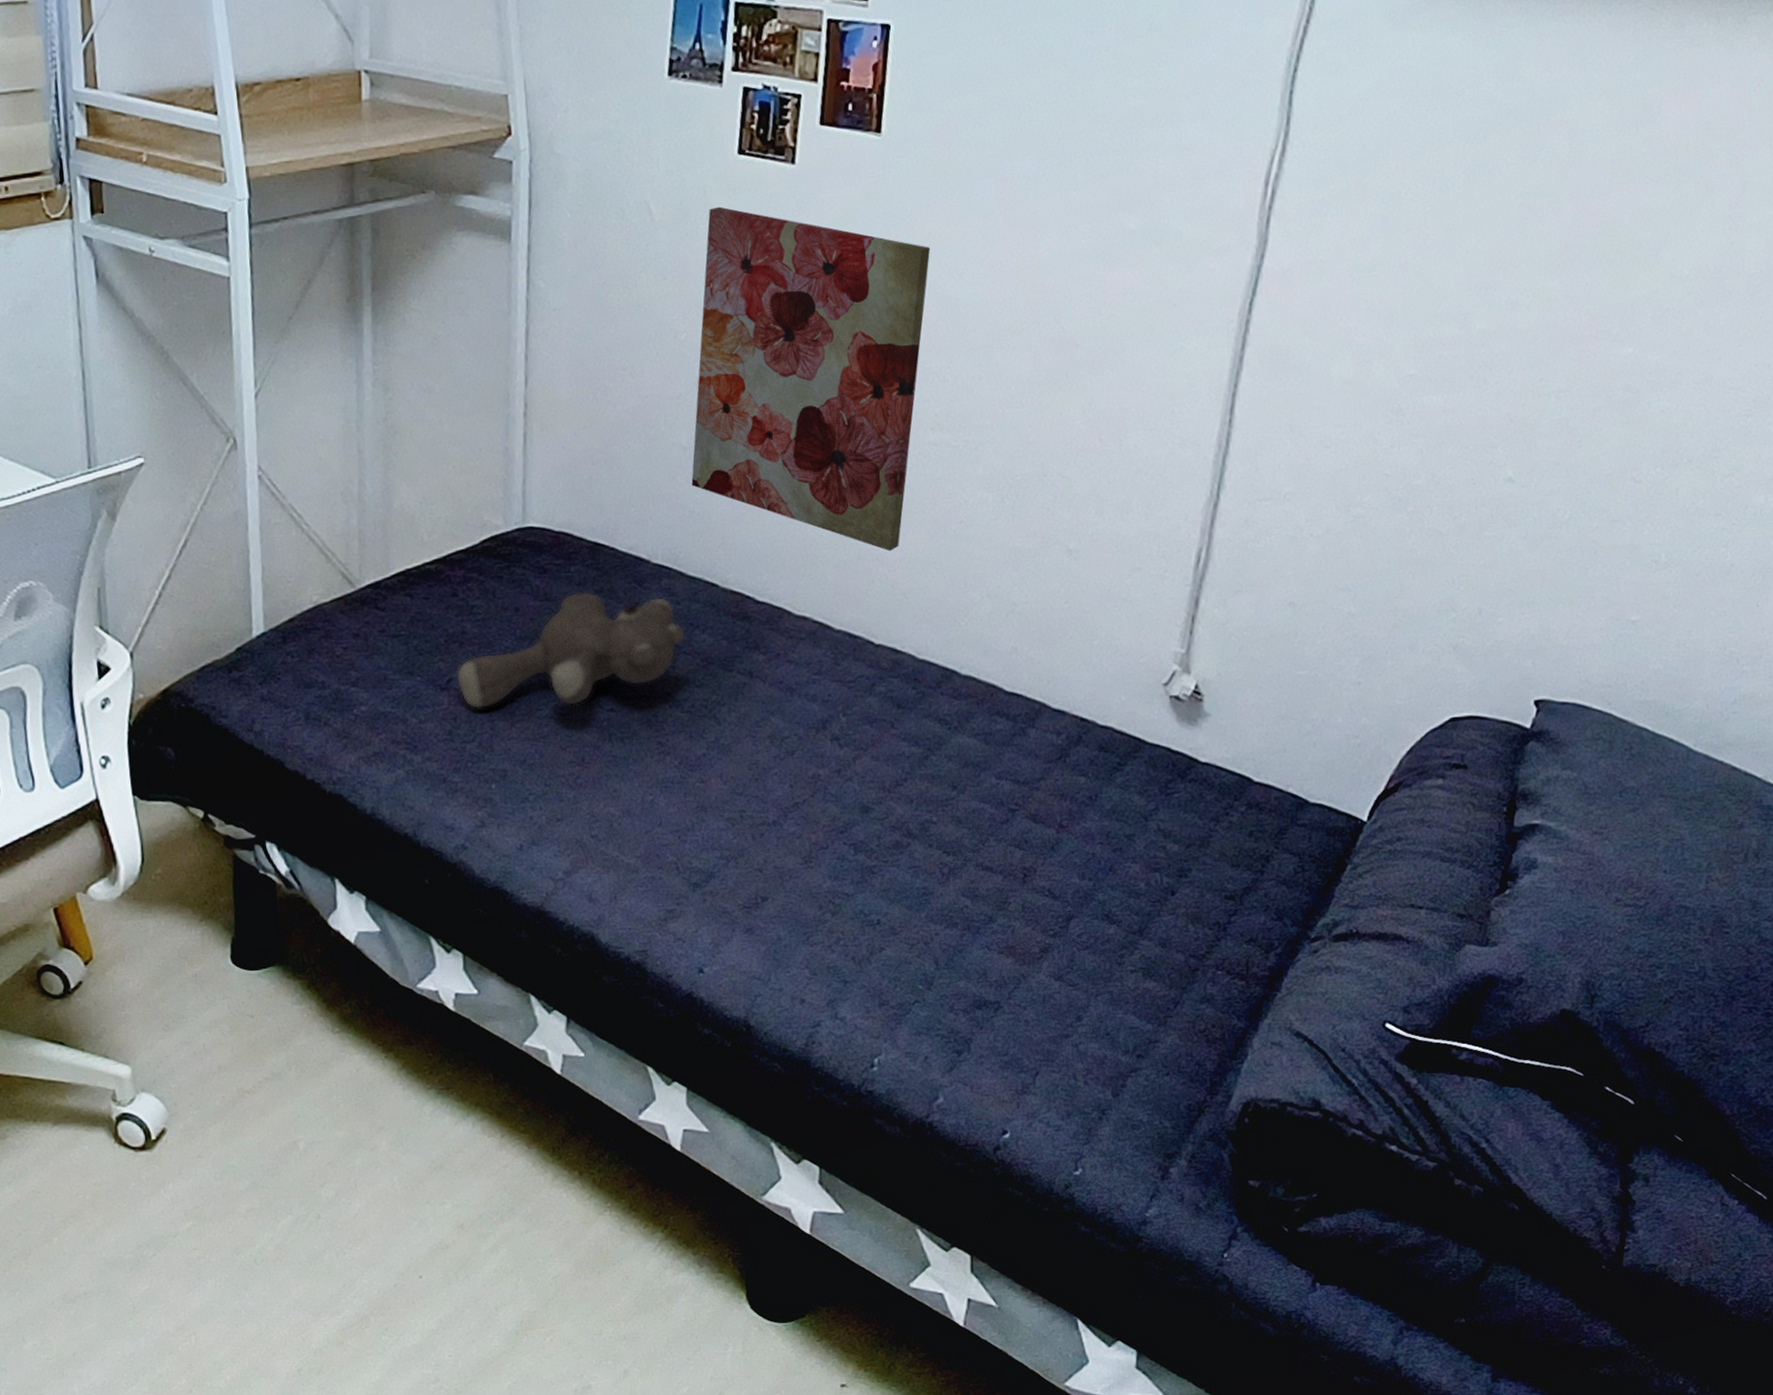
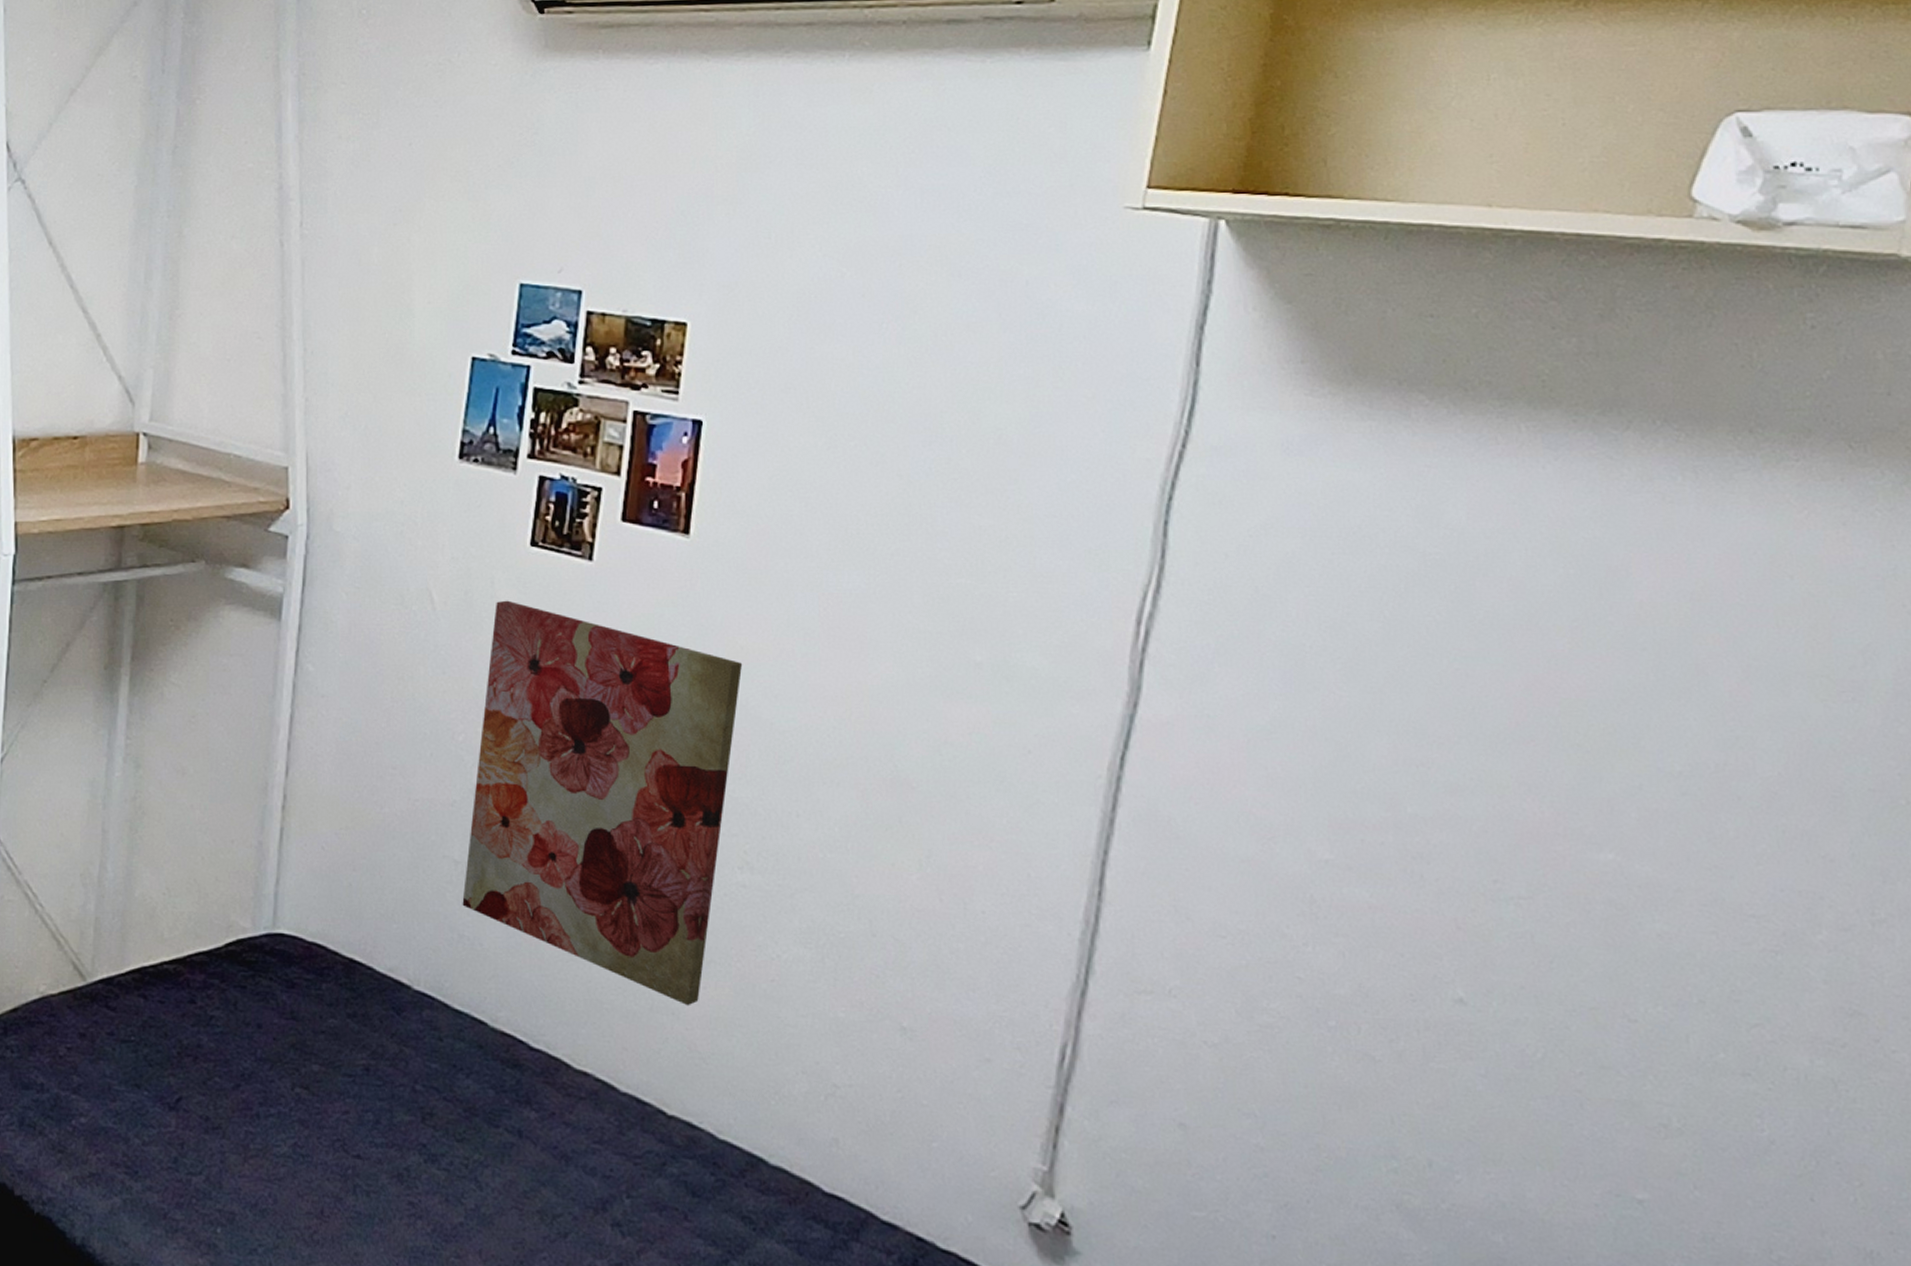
stuffed bear: present [456,591,687,710] -> none [187,1013,448,1146]

